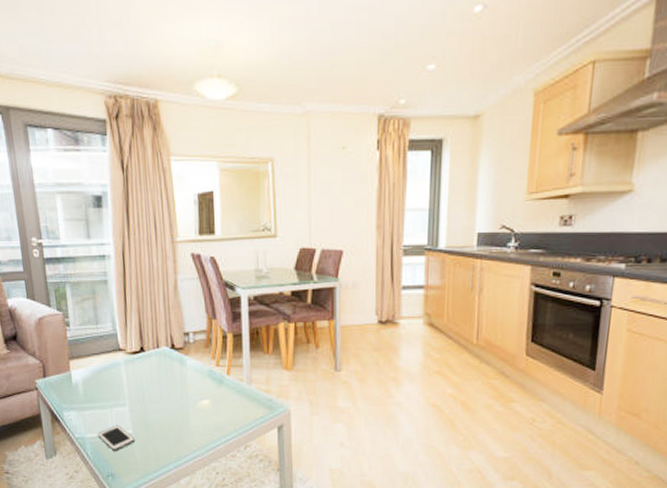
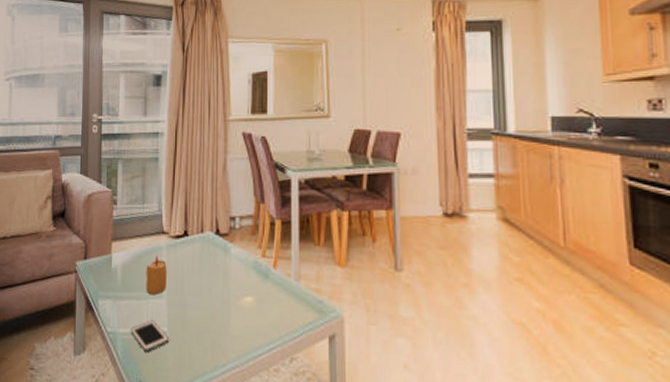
candle: none [106,370,128,404] -> present [146,255,167,295]

